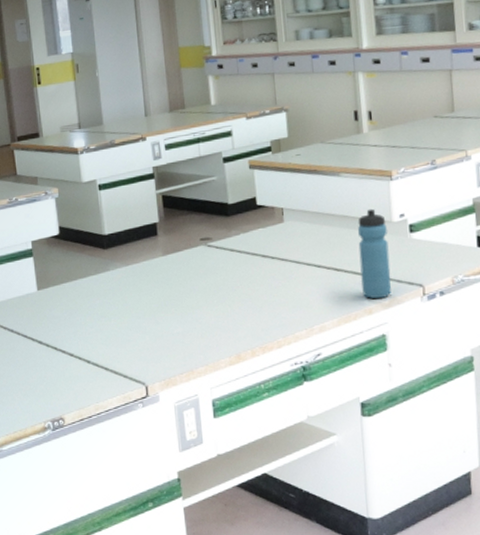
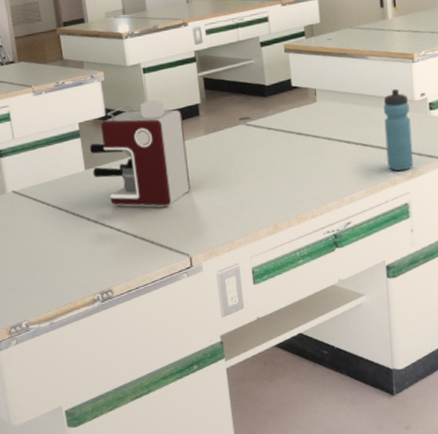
coffee maker: none [42,217,148,331] -> present [89,99,191,206]

